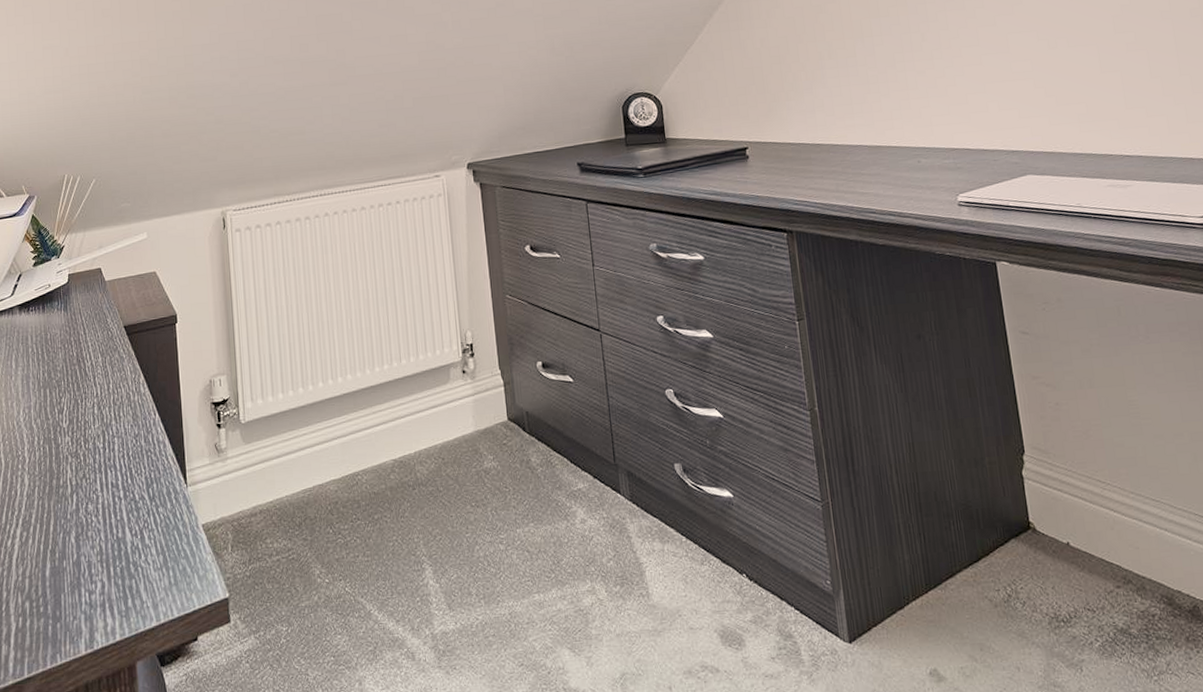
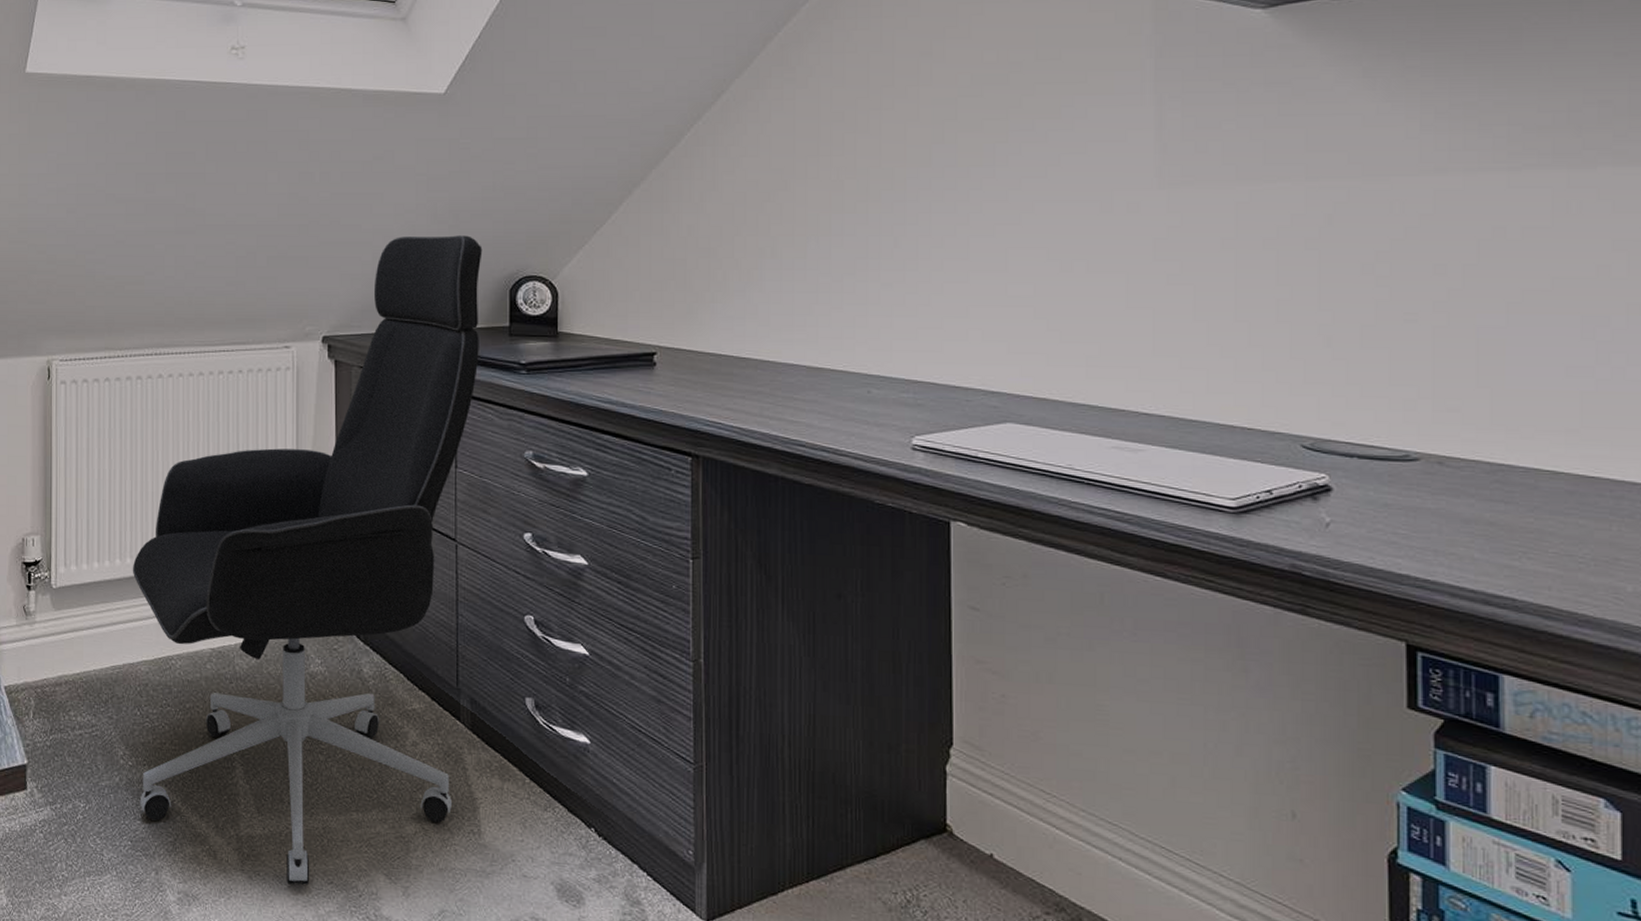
office chair: none [314,64,622,673] -> present [132,235,483,885]

